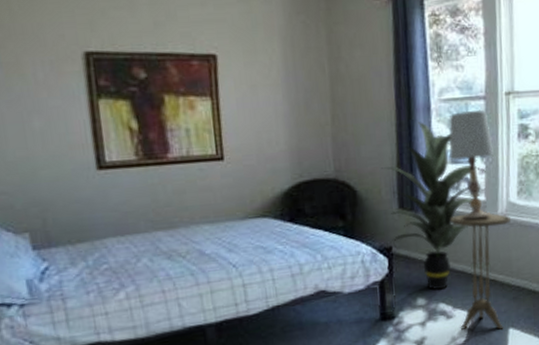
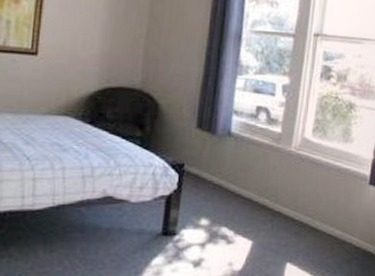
indoor plant: present [381,122,486,290] -> none [185,48,285,214]
table lamp: present [449,109,494,219] -> none [253,45,296,149]
side table: present [450,213,510,331] -> none [238,142,303,264]

